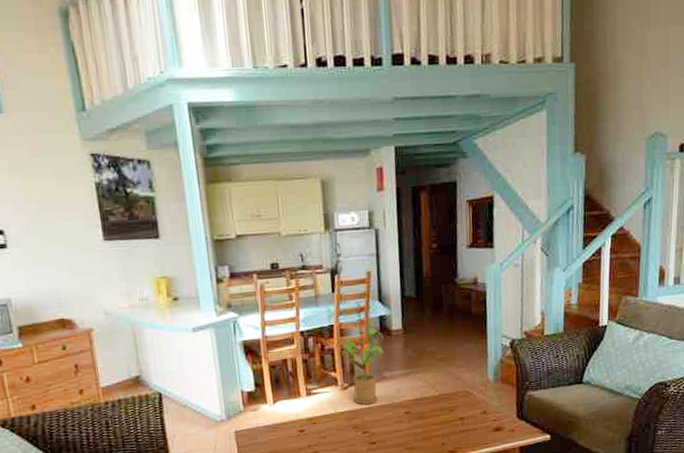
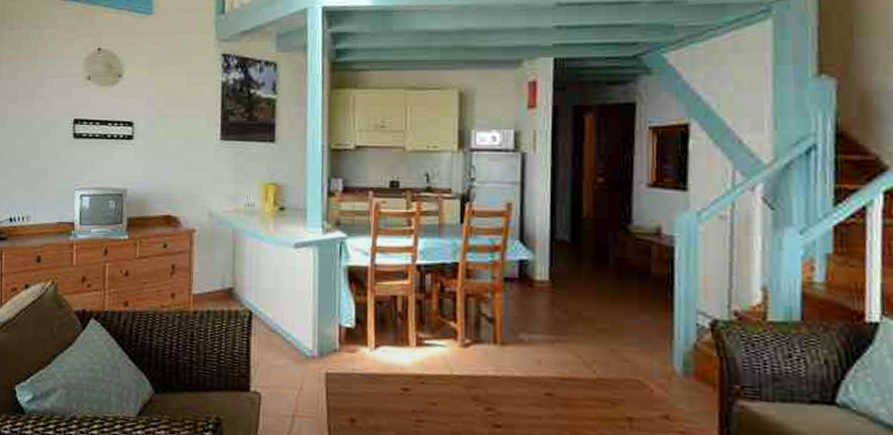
house plant: present [342,327,385,405] -> none [466,272,523,373]

